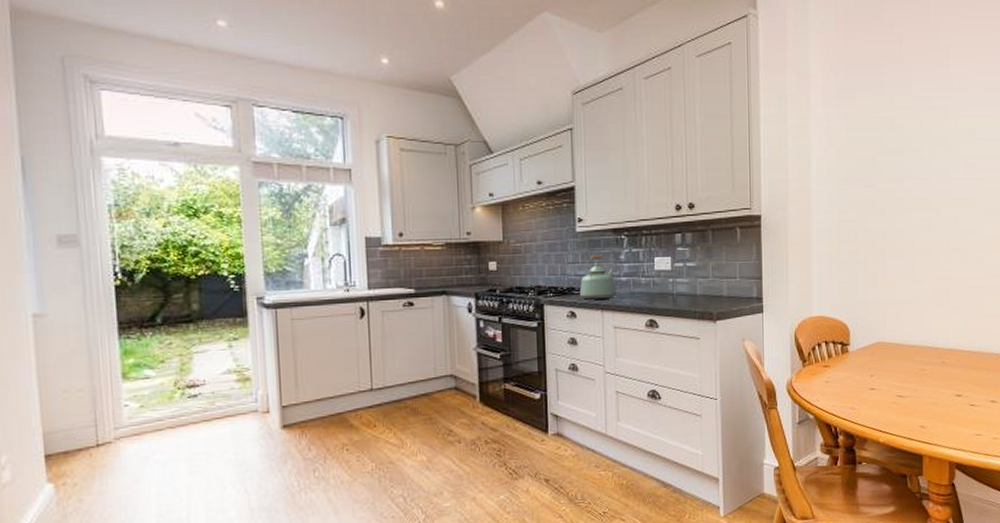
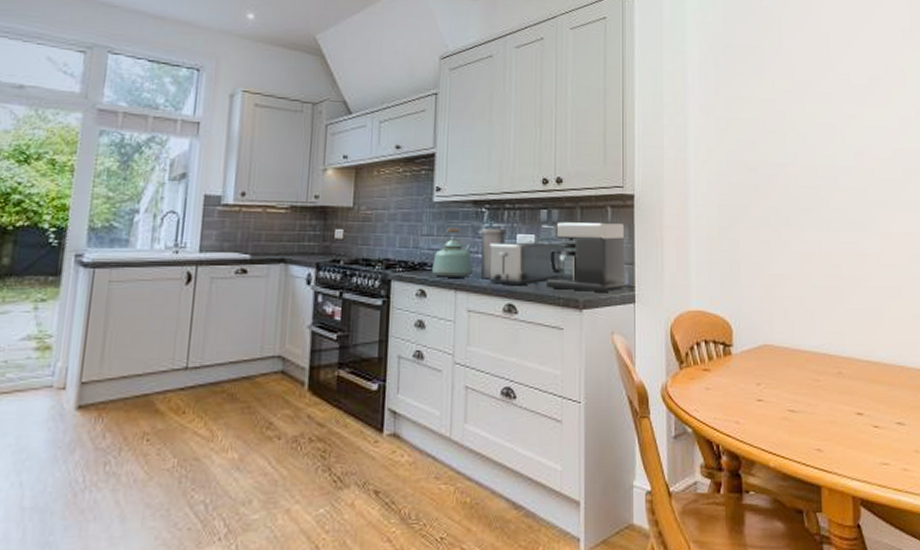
canister: none [622,252,645,299] -> present [480,228,507,279]
toaster: none [630,263,697,304] -> present [489,242,563,286]
coffee maker: none [682,241,754,306] -> present [545,221,625,293]

